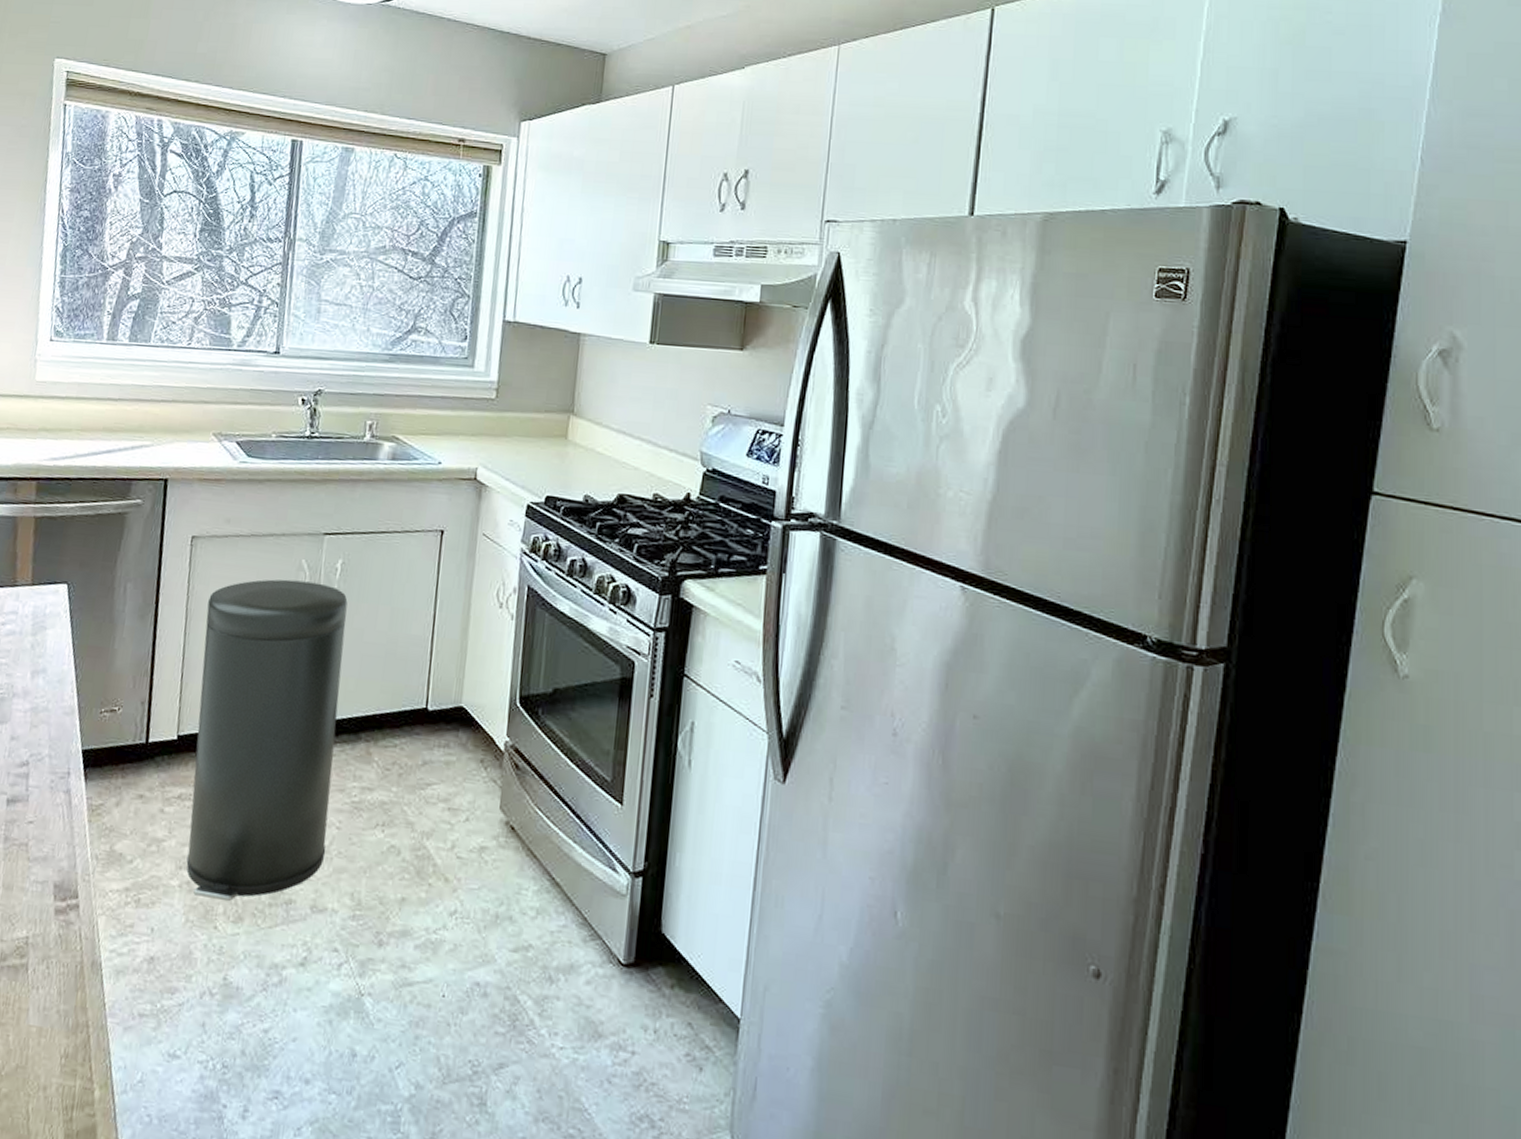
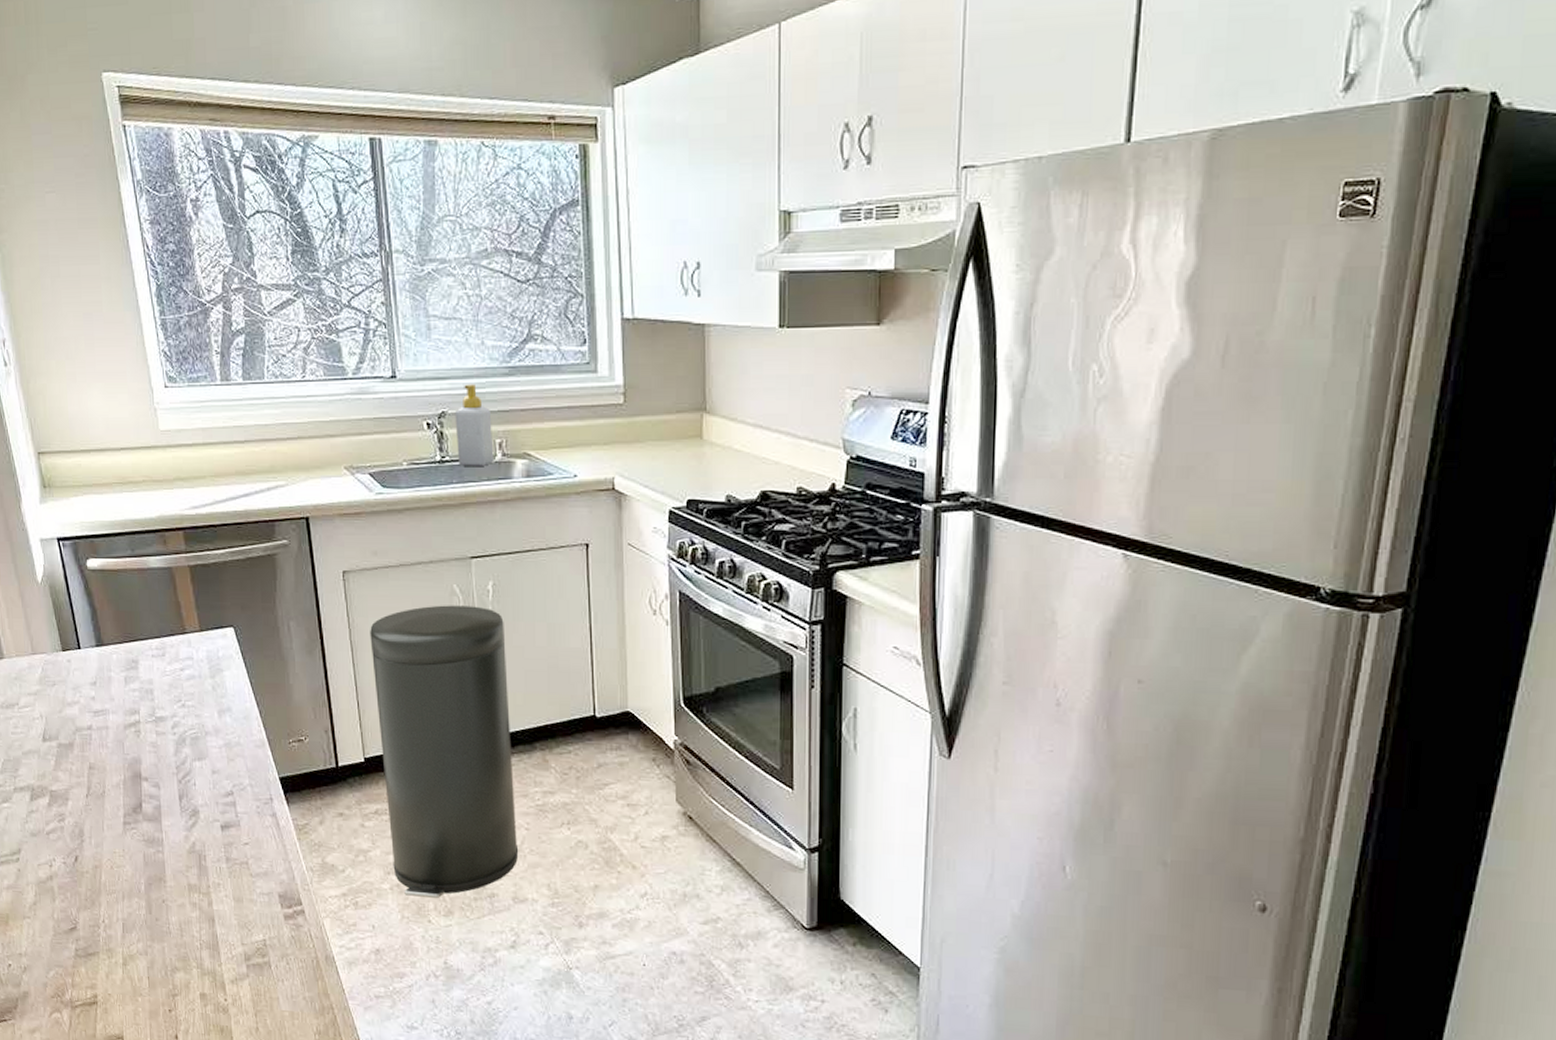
soap bottle: none [327,366,366,445] -> present [454,384,494,466]

